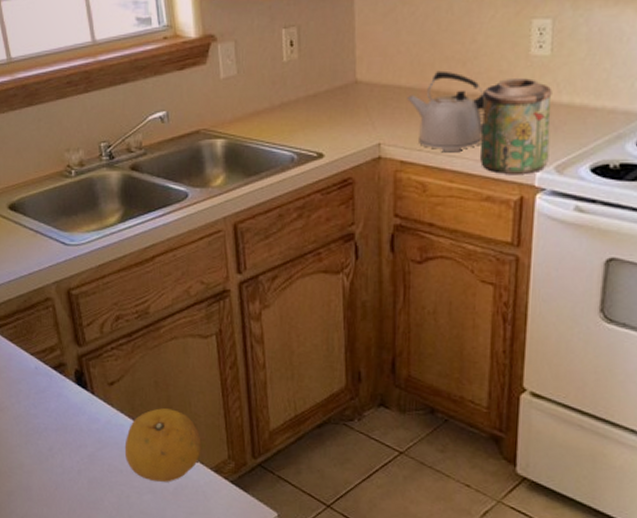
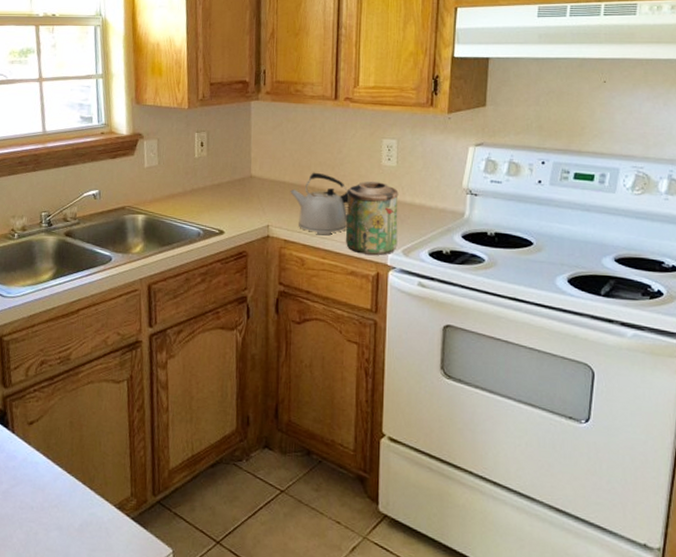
fruit: present [124,408,201,482] -> none [36,447,108,519]

